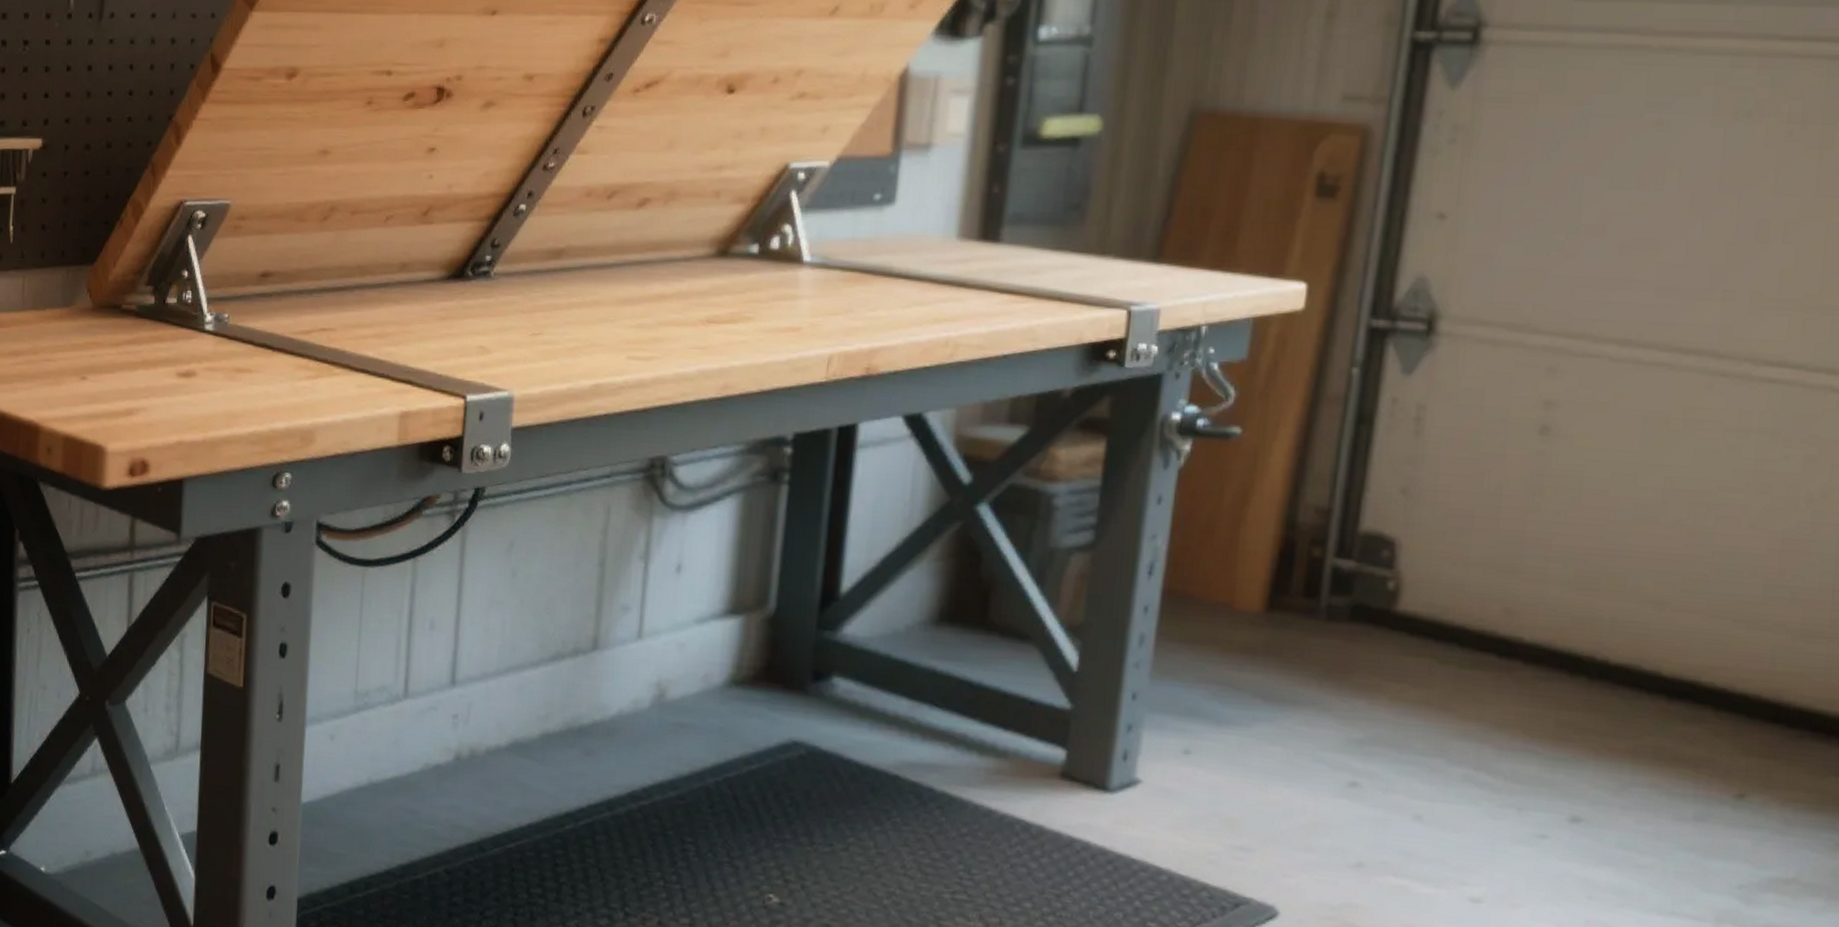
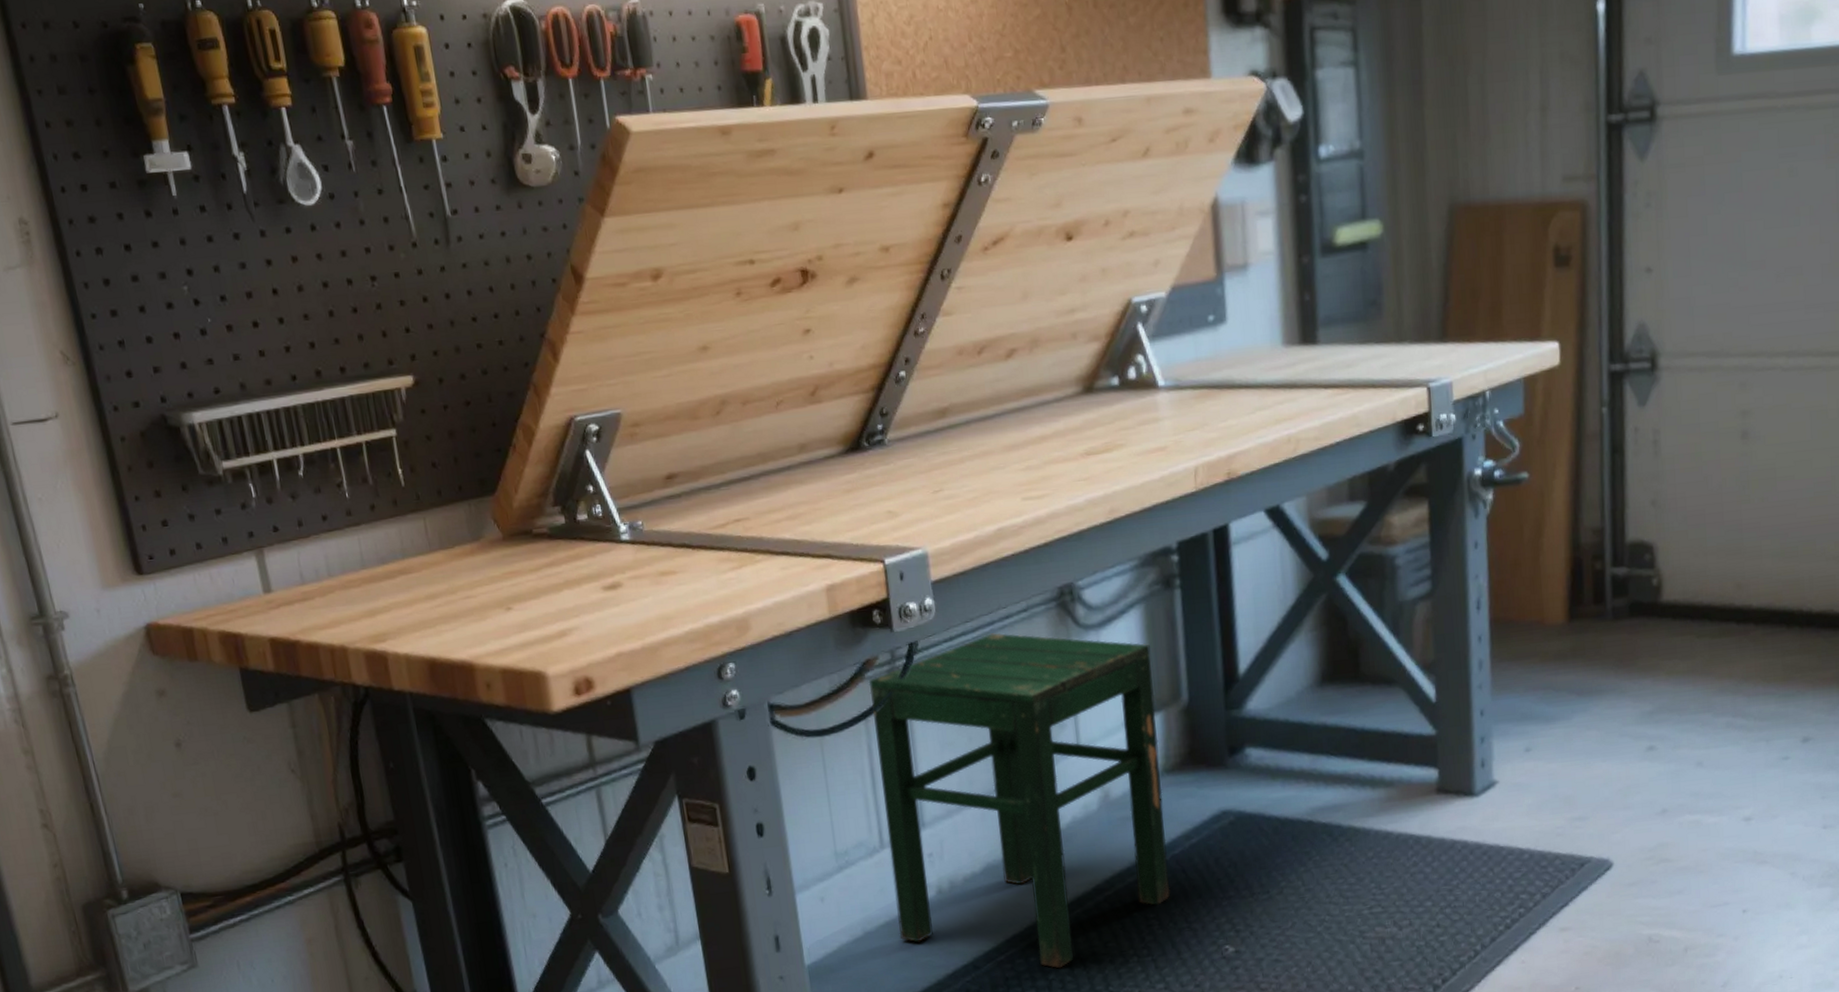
stool: none [405,494,742,873] -> present [868,633,1171,969]

